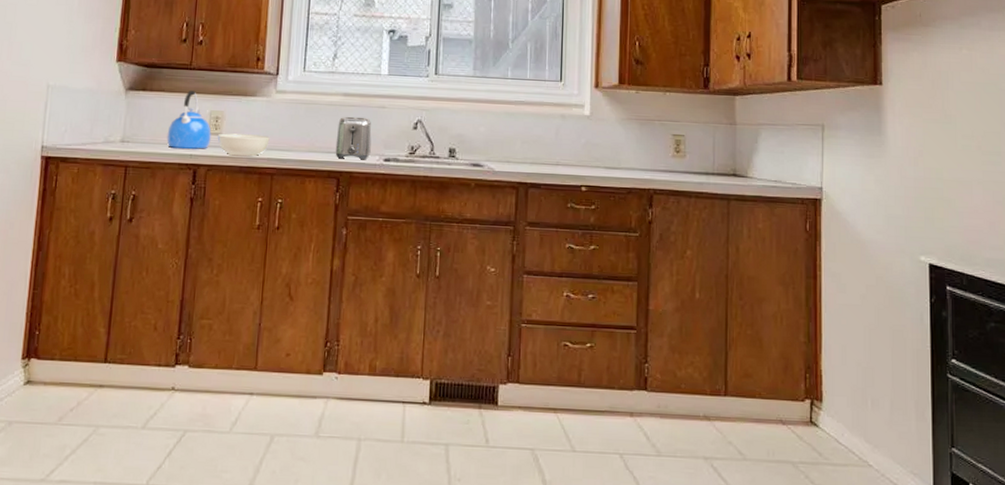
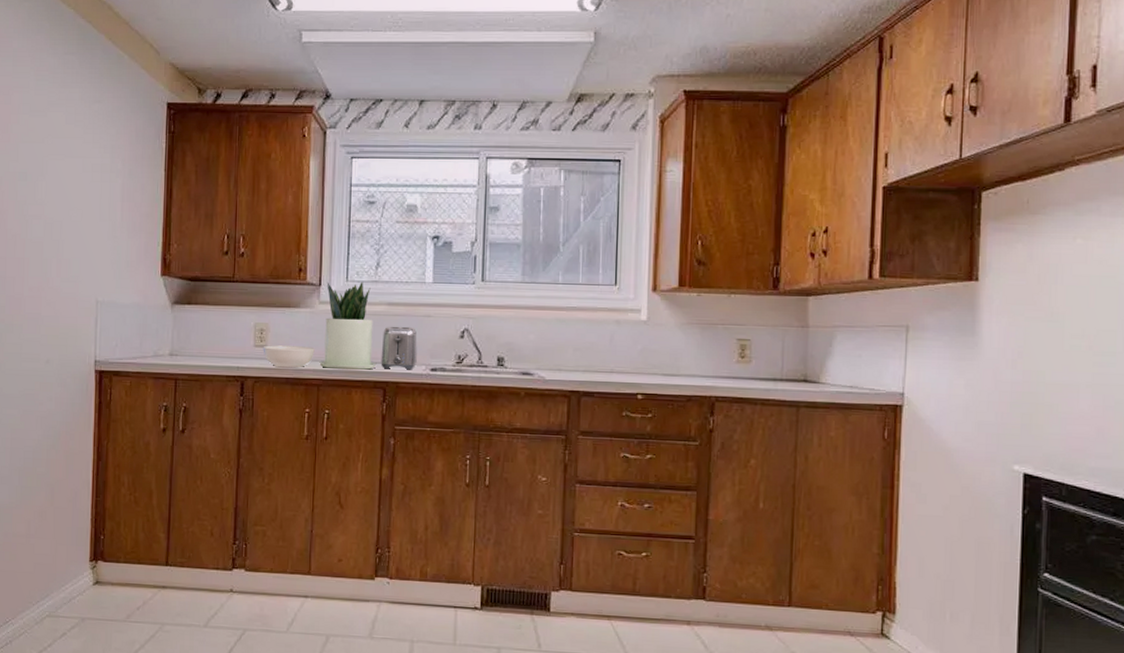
kettle: present [166,91,212,149] -> none [213,303,257,361]
planter: none [274,71,331,160] -> present [319,281,377,371]

